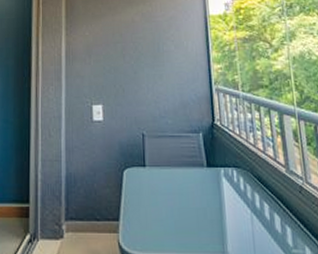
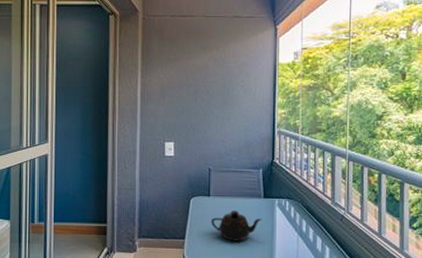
teapot: none [148,184,208,222] -> present [211,211,262,241]

